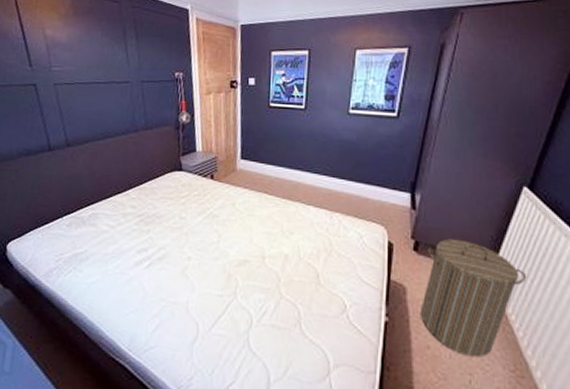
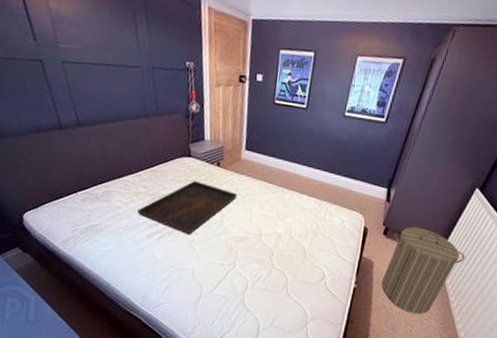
serving tray: none [125,196,235,261] -> present [137,180,238,235]

